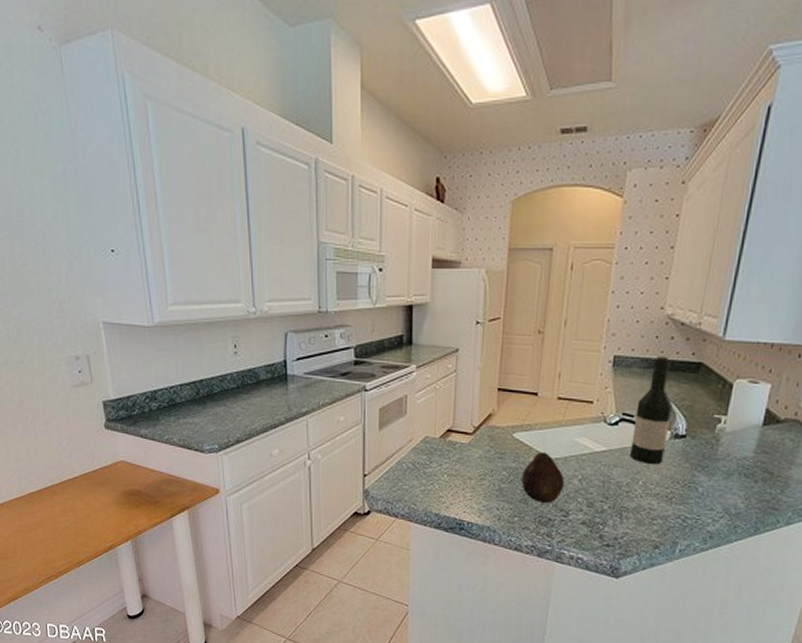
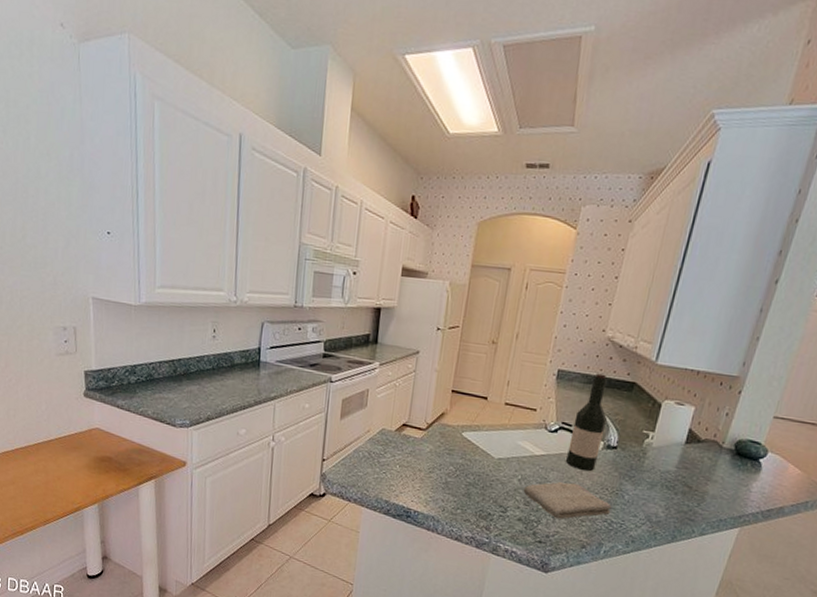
fruit: present [521,452,565,504] -> none [466,451,506,500]
washcloth: none [585,478,684,519] -> present [523,481,612,520]

